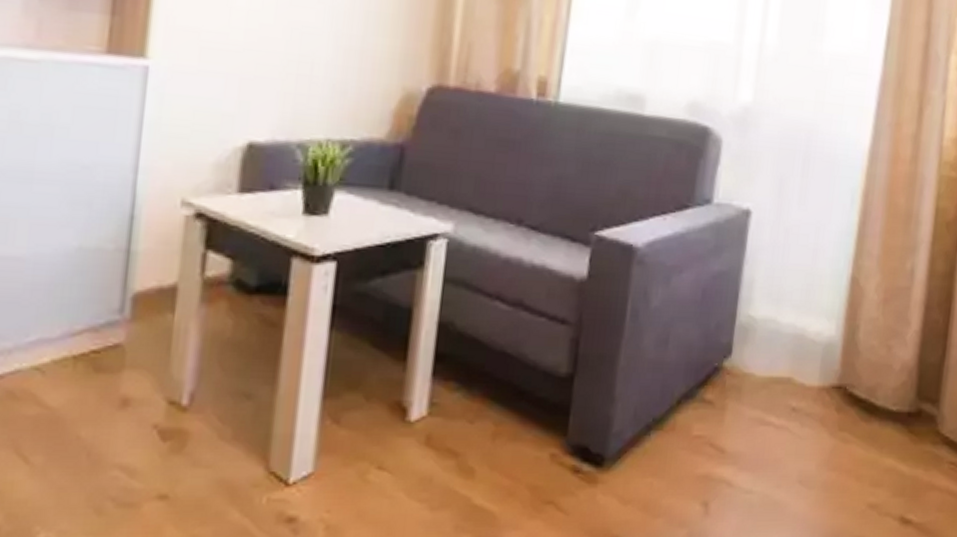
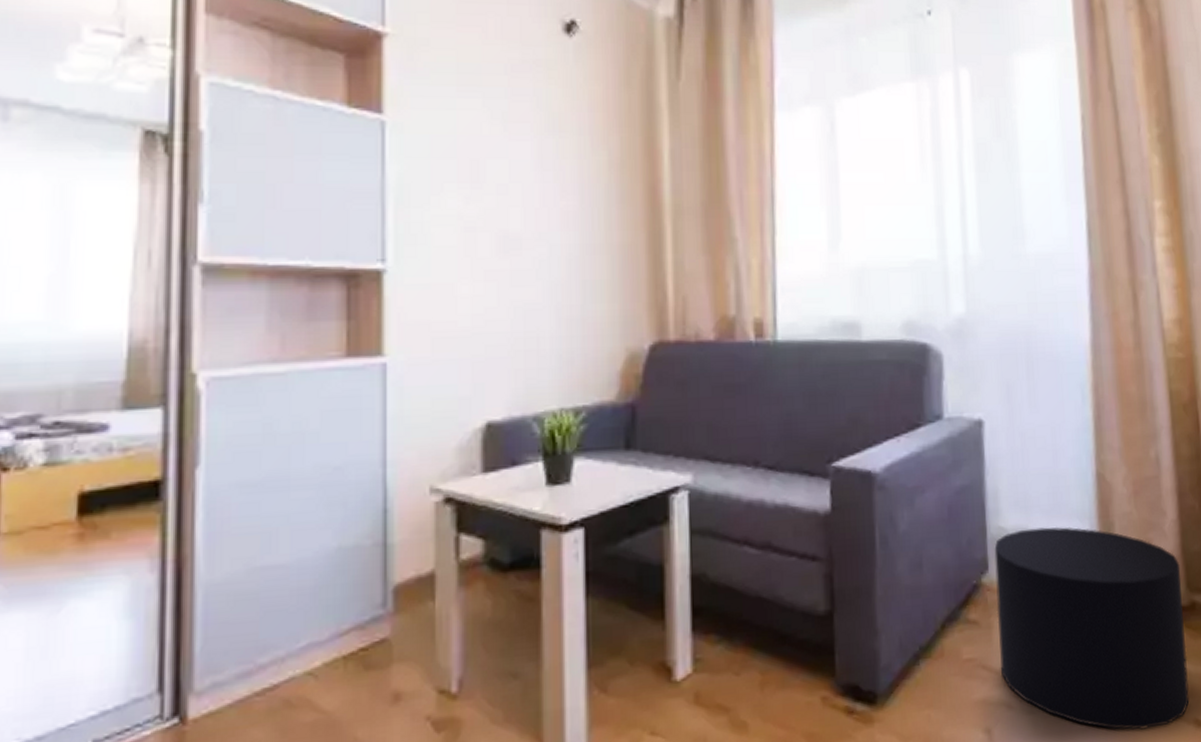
stool: none [727,320,915,520] -> present [994,526,1190,730]

